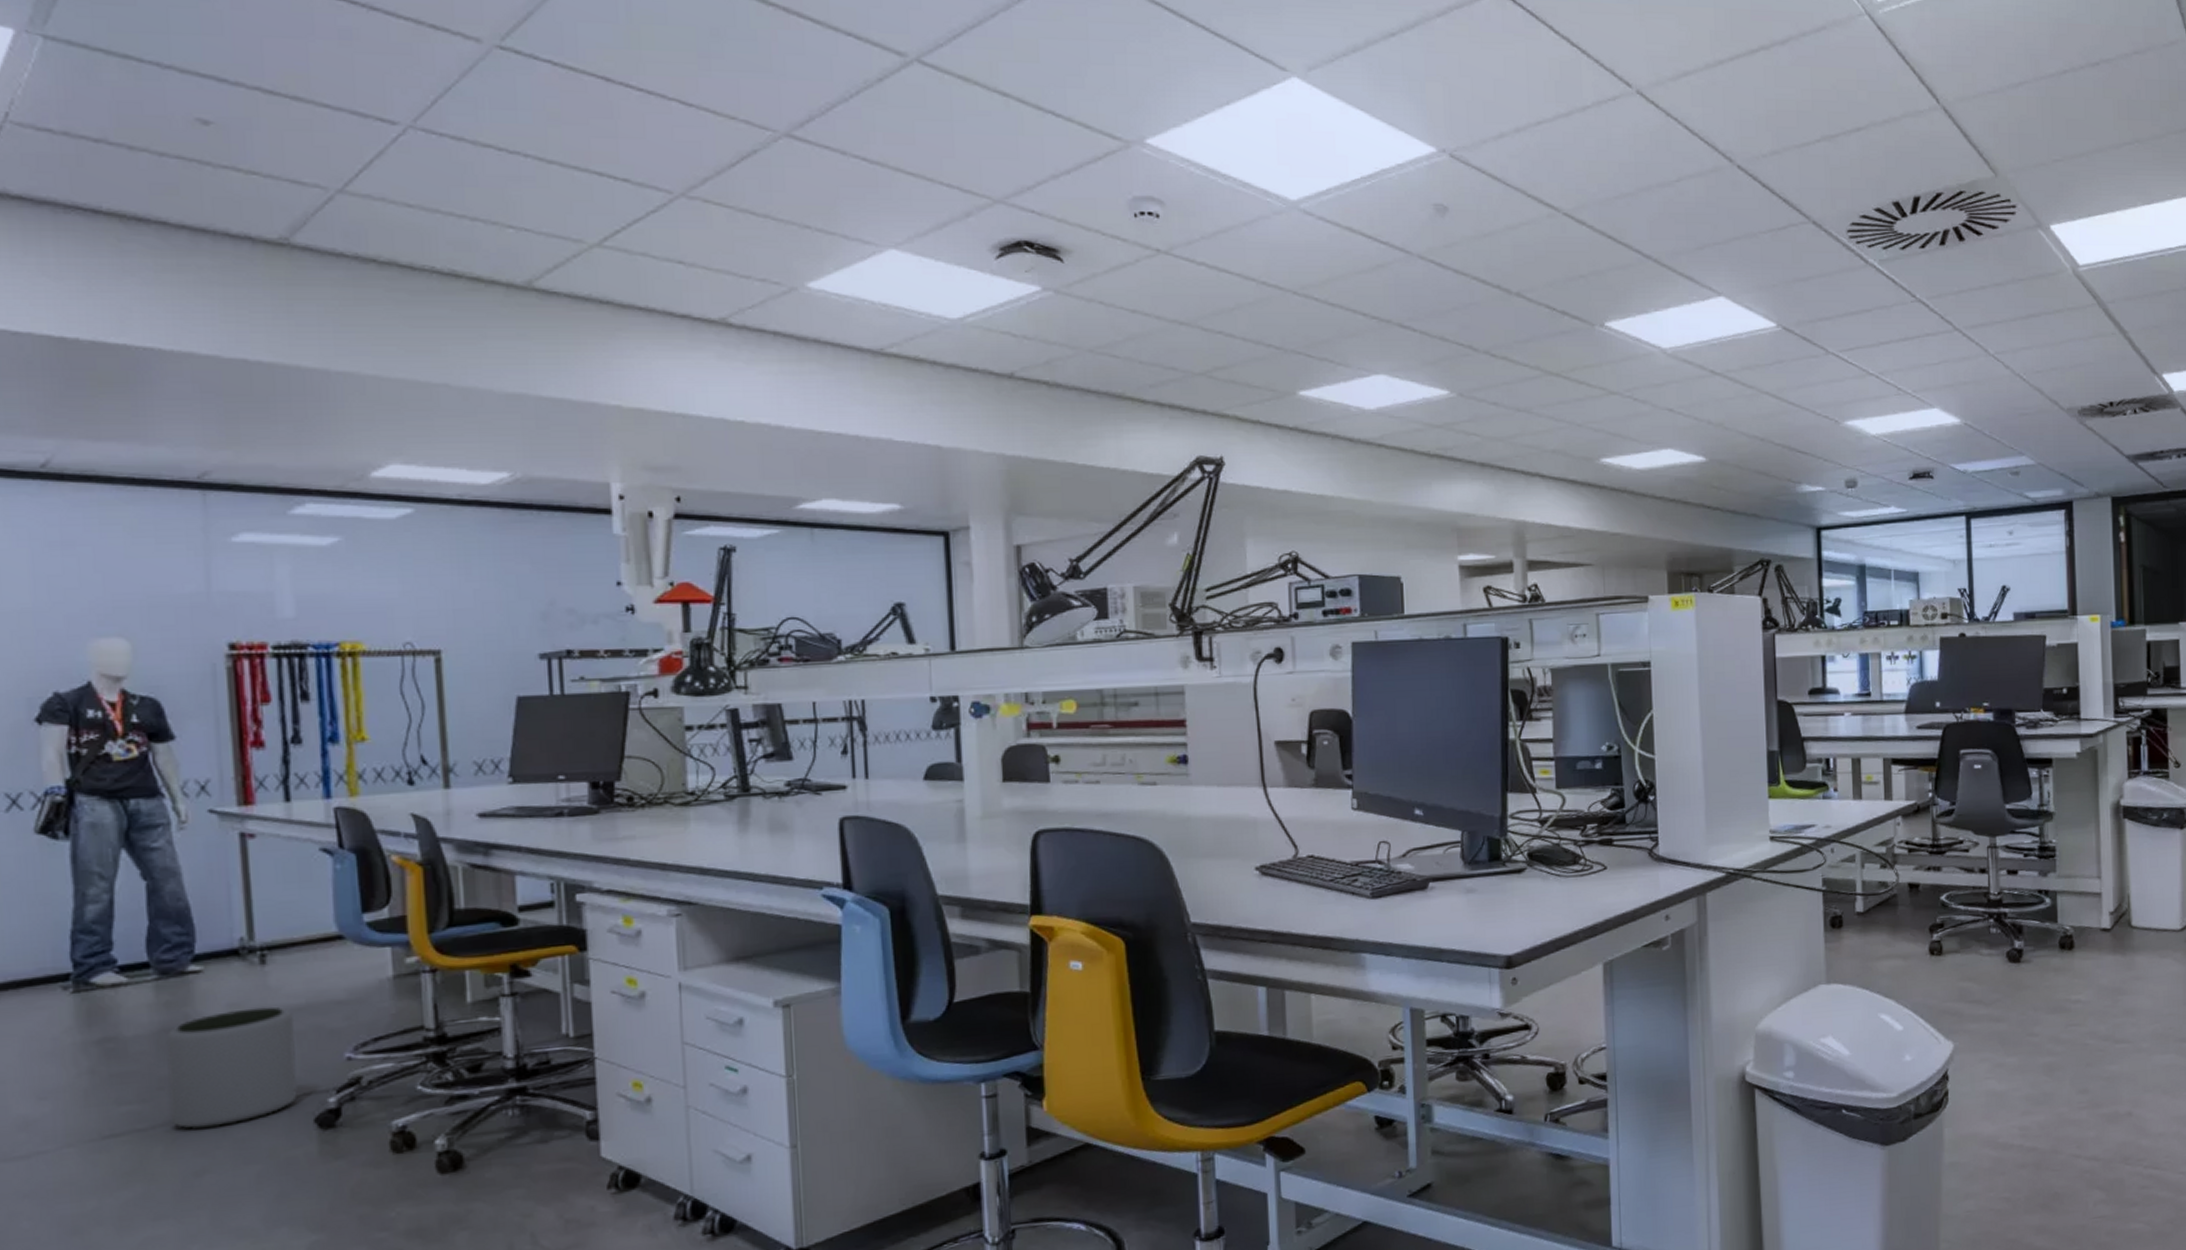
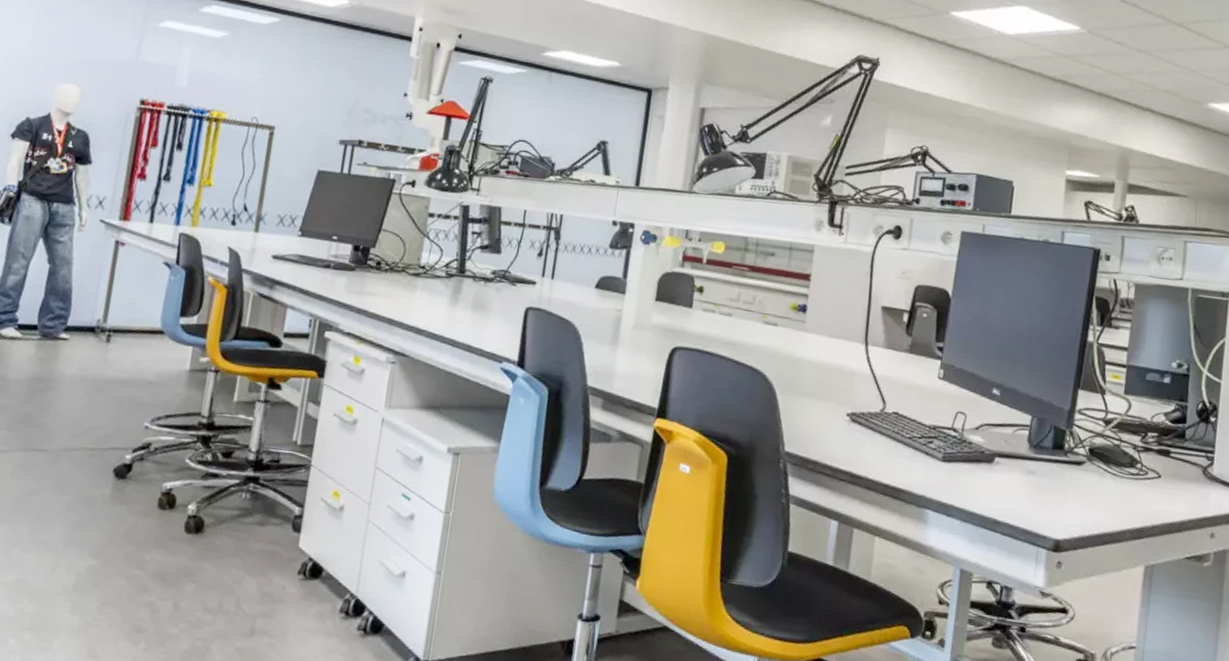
plant pot: present [166,1007,298,1129] -> none [23,373,119,461]

